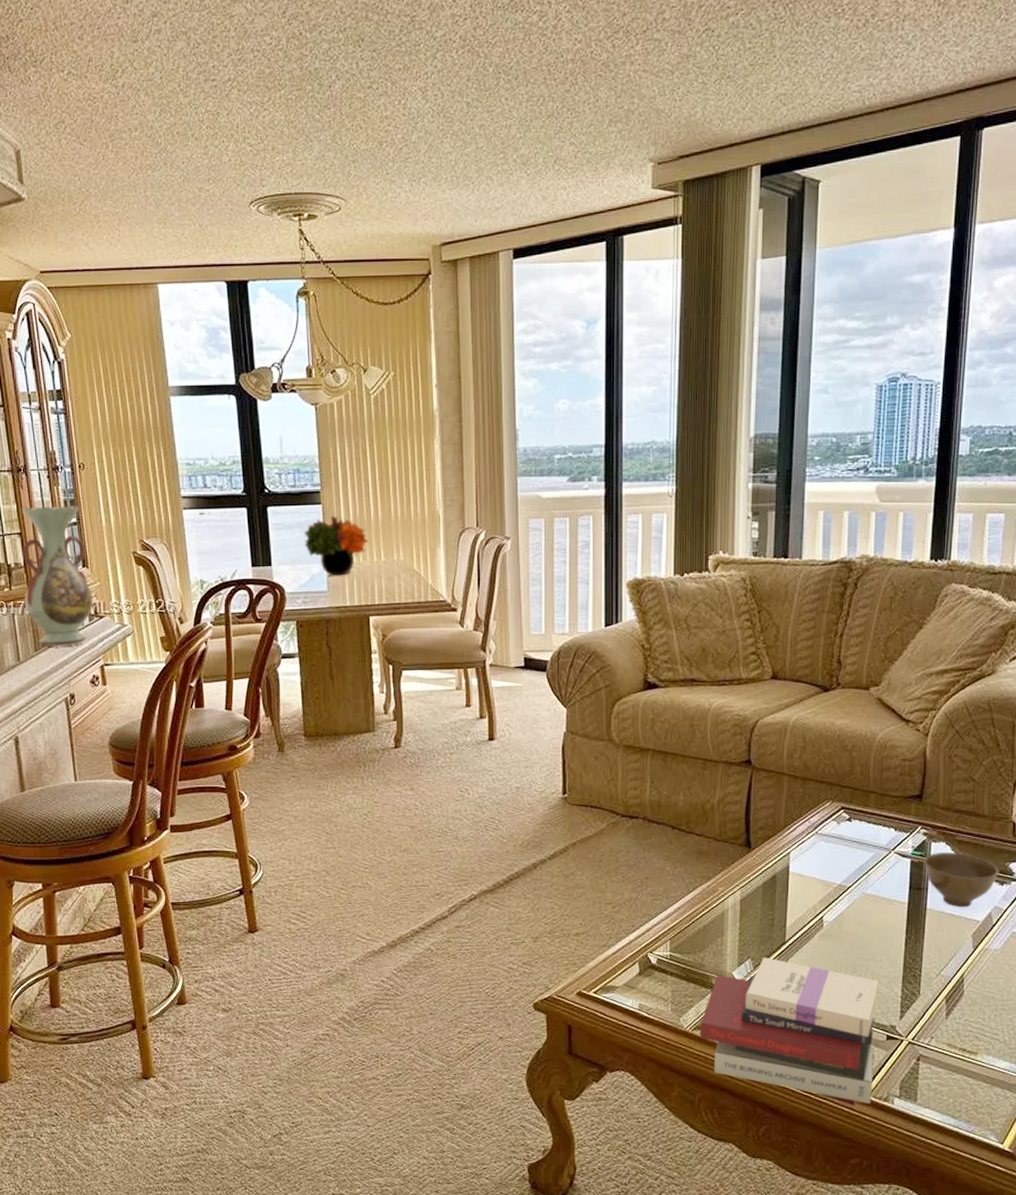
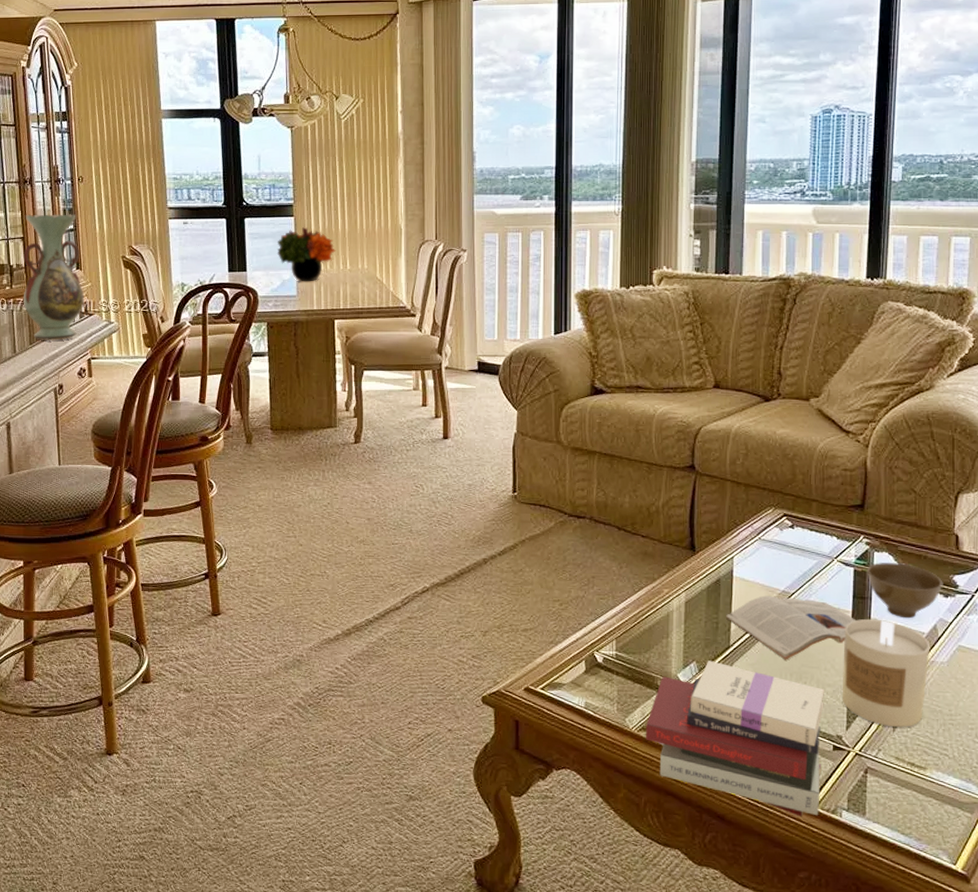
magazine: none [782,890,912,954] -> present [726,595,857,660]
candle: none [896,909,985,1015] -> present [842,618,931,728]

